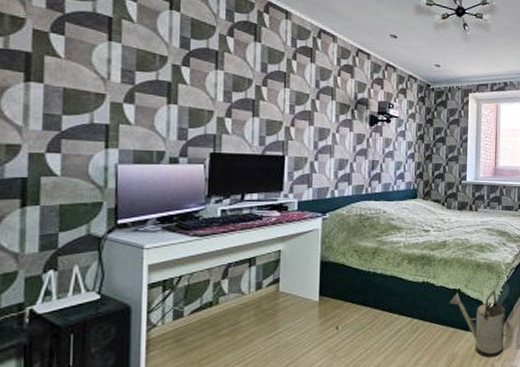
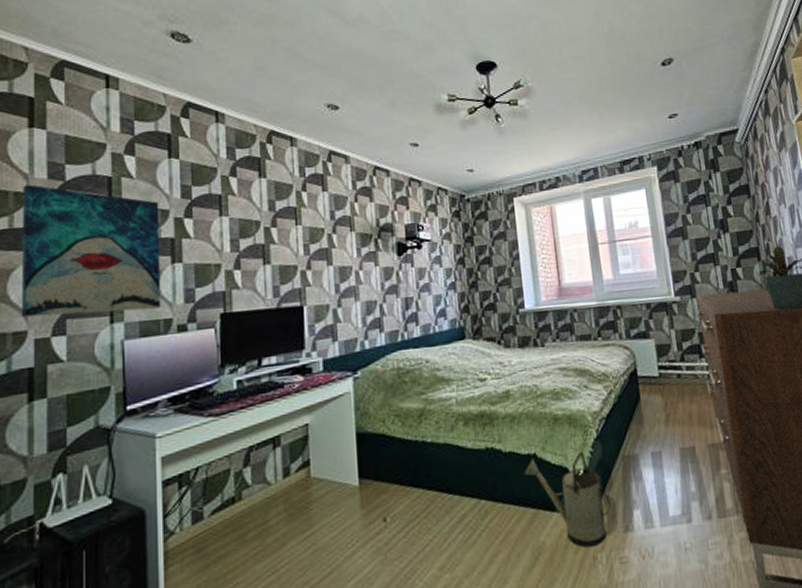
wall art: none [16,10,158,141] -> present [22,184,161,318]

